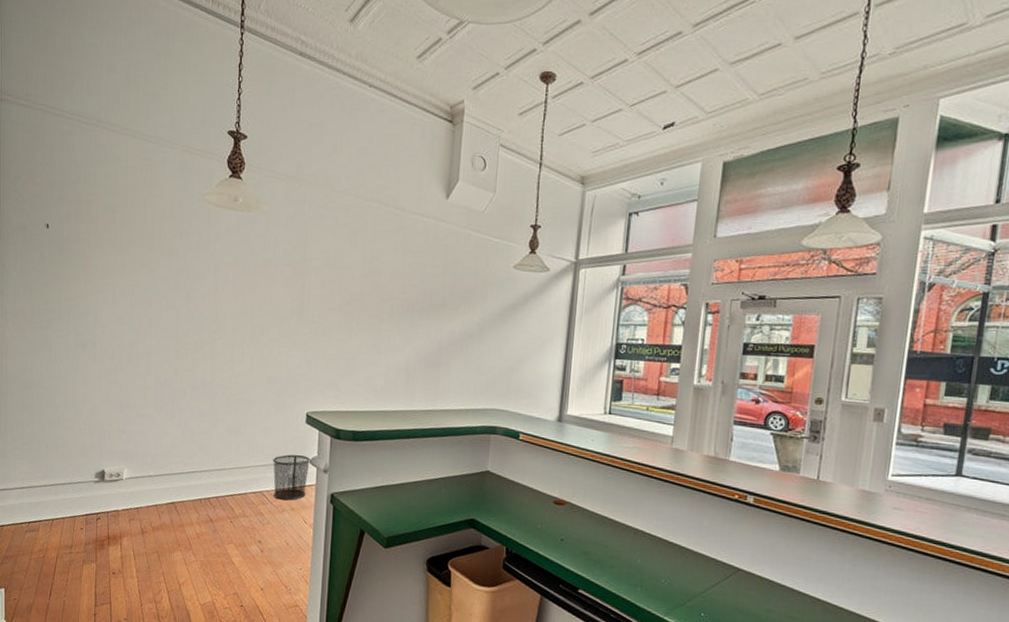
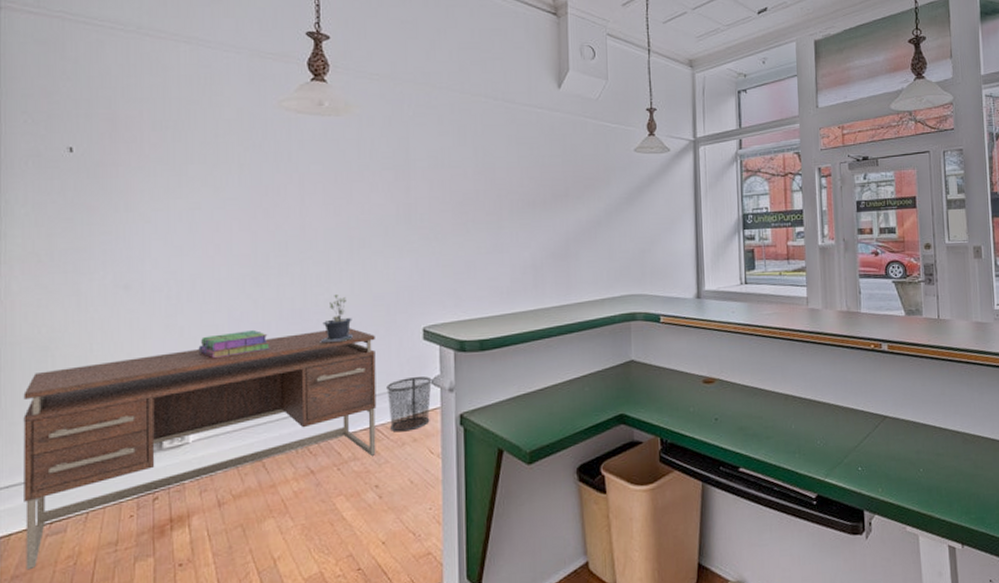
desk: none [12,402,267,555] -> present [23,328,377,571]
stack of books: none [132,394,185,415] -> present [198,329,270,359]
potted plant: none [222,374,250,416] -> present [318,295,353,345]

